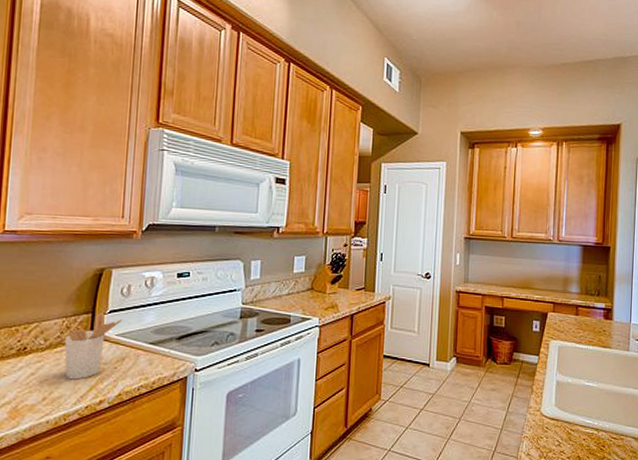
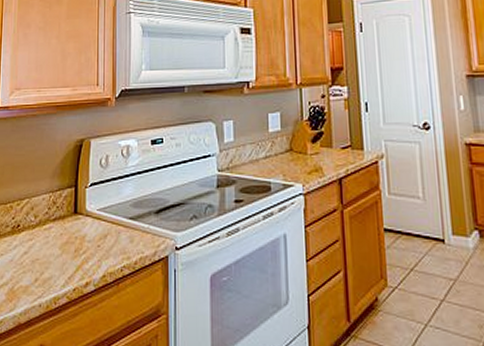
utensil holder: present [64,312,122,380] -> none [52,185,102,259]

